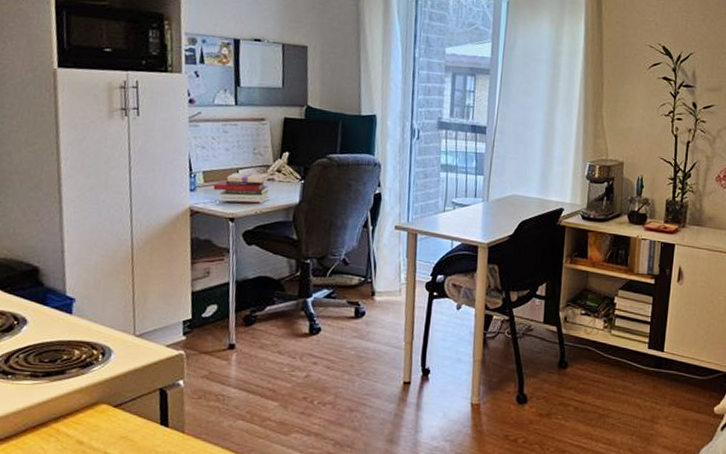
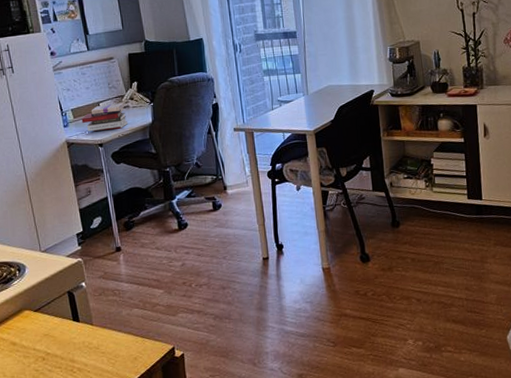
books: present [628,233,670,276] -> none [435,100,477,137]

